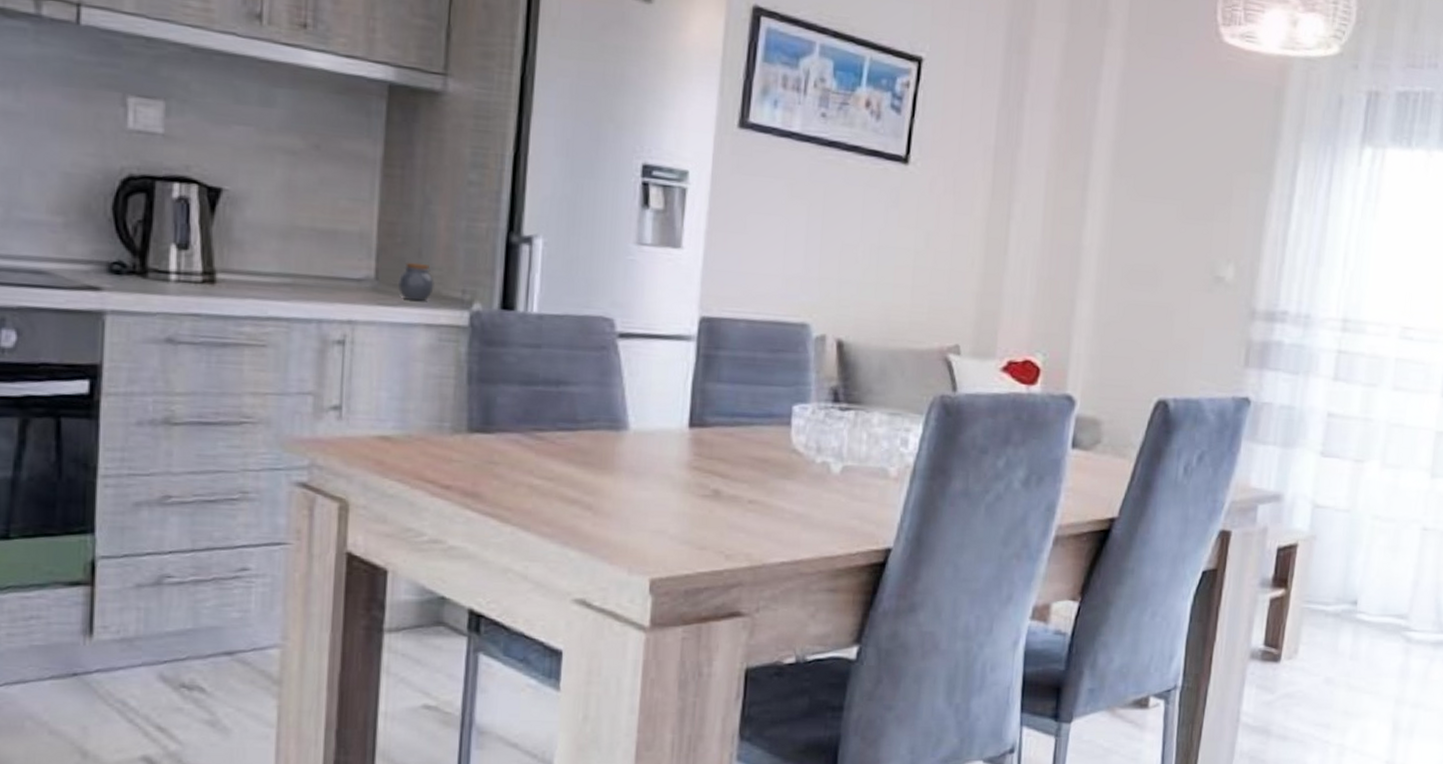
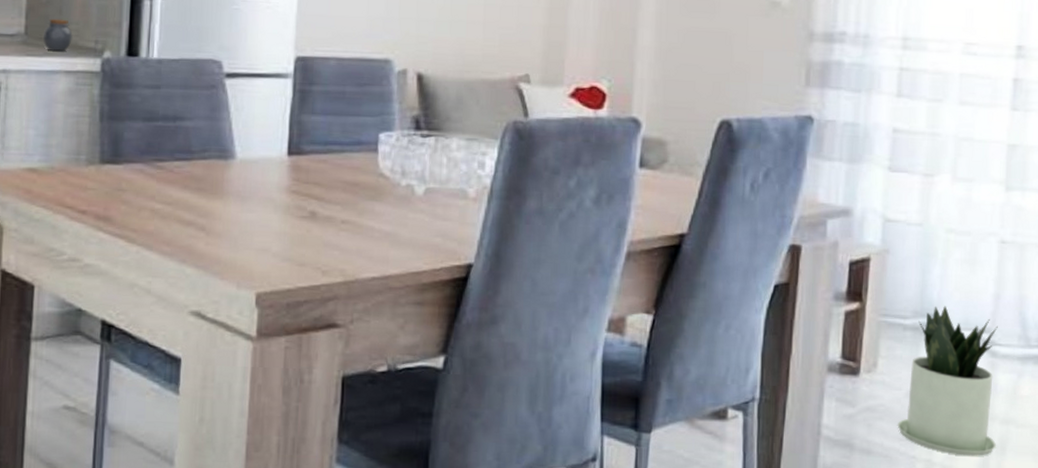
planter: none [1313,592,1415,740] -> present [897,306,998,456]

